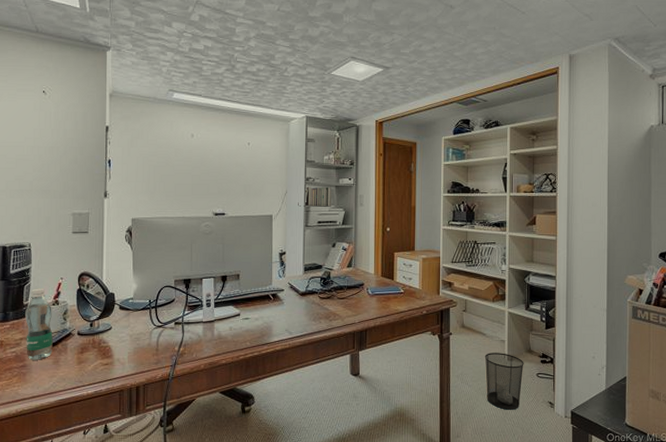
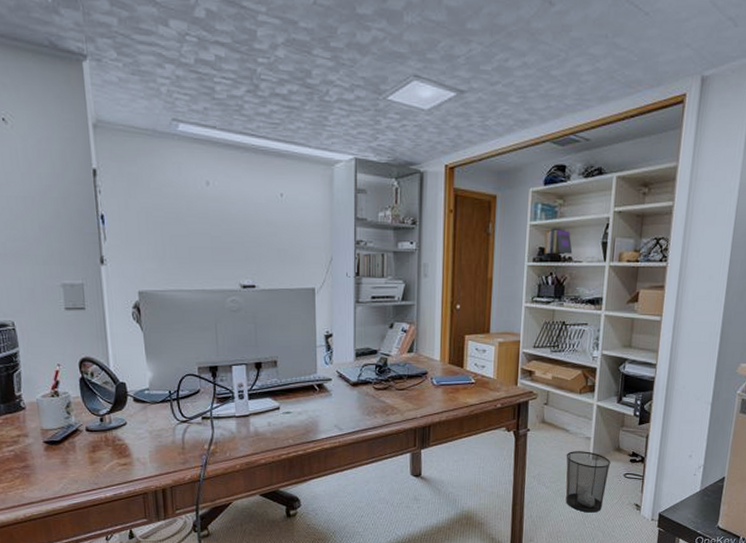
bottle: present [25,288,53,360] -> none [19,376,59,460]
books: none [456,167,479,189] -> present [544,229,573,256]

